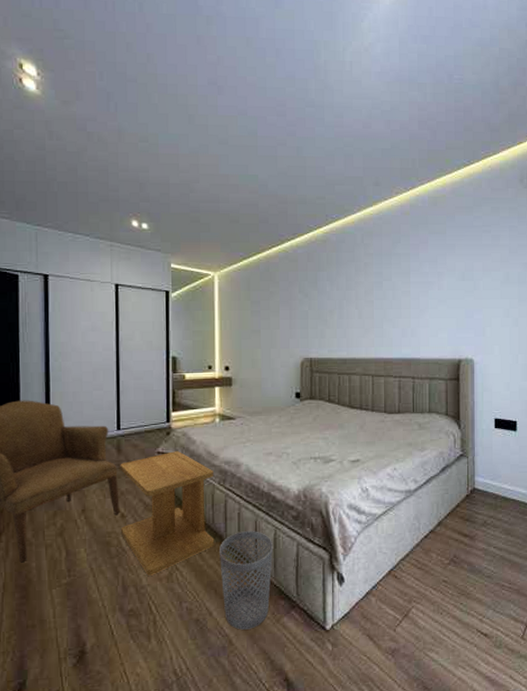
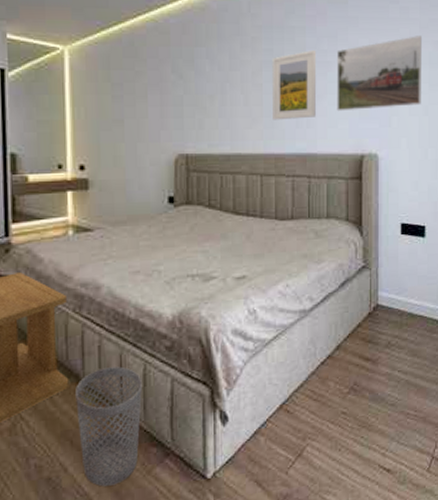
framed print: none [382,273,420,331] -> present [272,50,317,120]
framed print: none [436,259,513,323] -> present [336,36,422,111]

